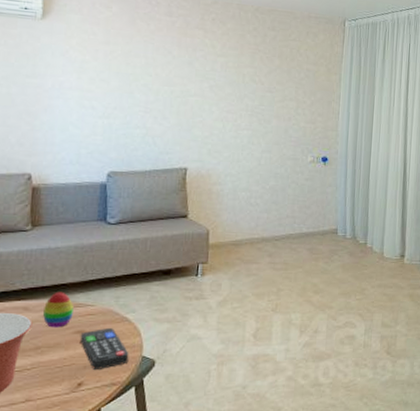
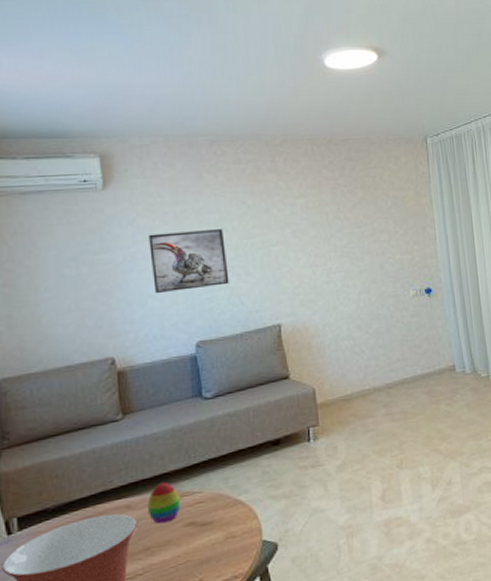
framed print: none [76,67,148,125] -> present [149,229,229,294]
remote control: present [79,327,129,370] -> none [191,513,249,564]

